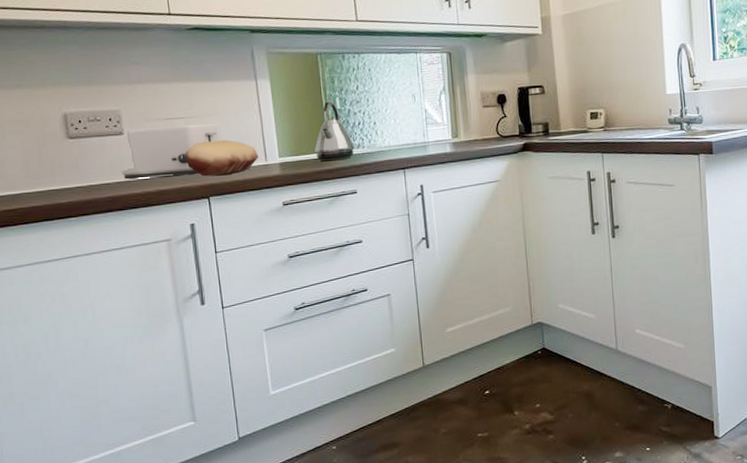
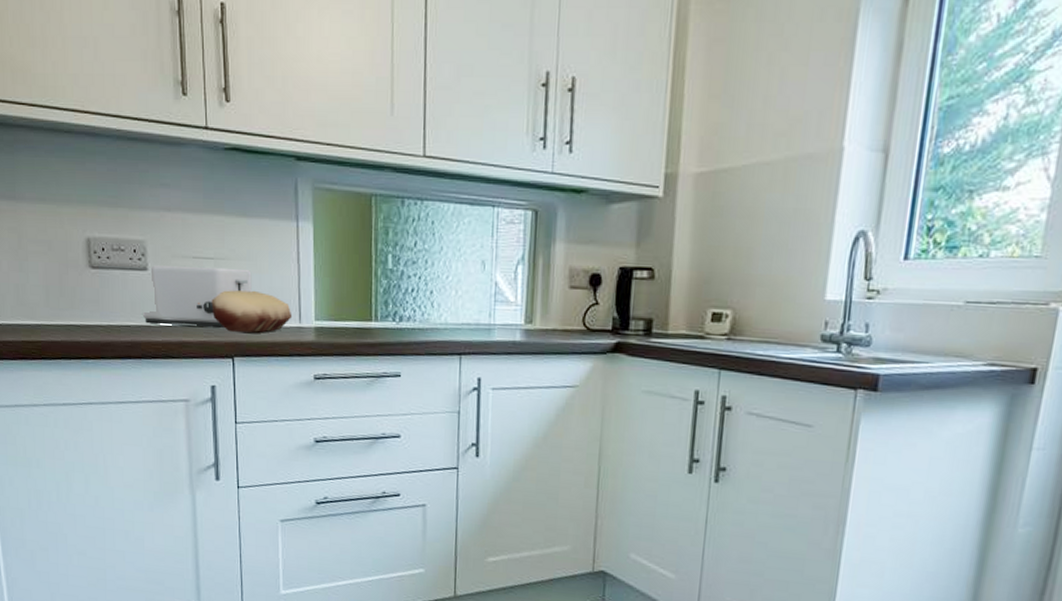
kettle: present [314,101,355,162] -> none [356,257,404,334]

